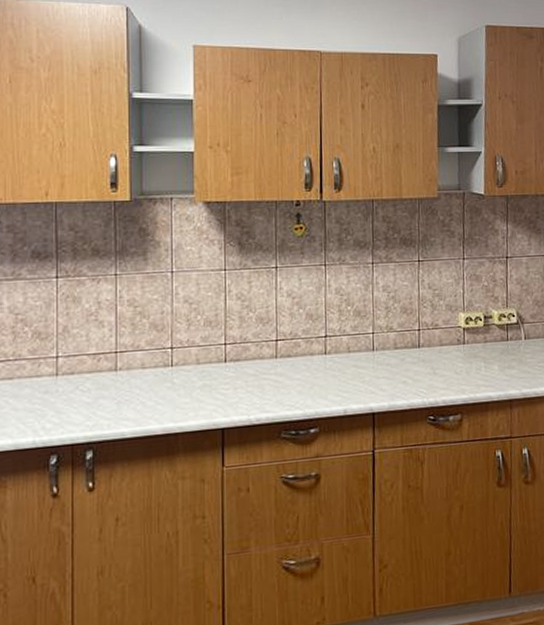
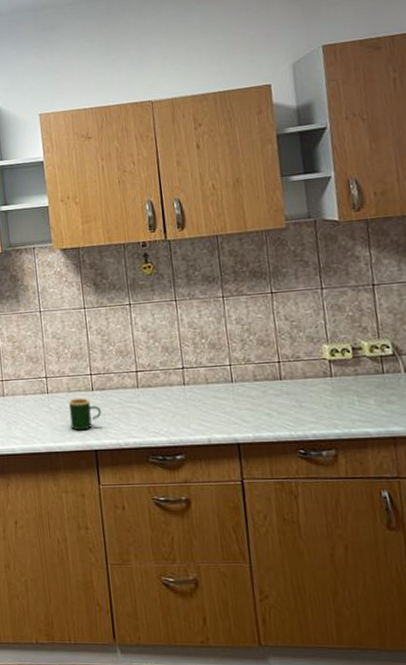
mug: none [195,369,233,408] -> present [68,397,101,431]

